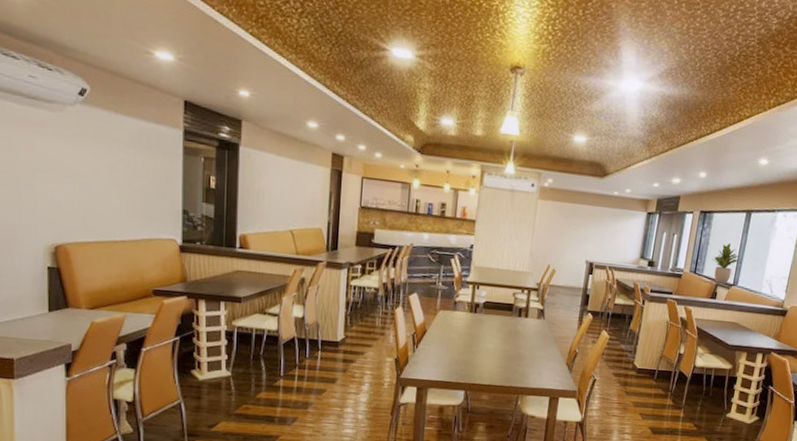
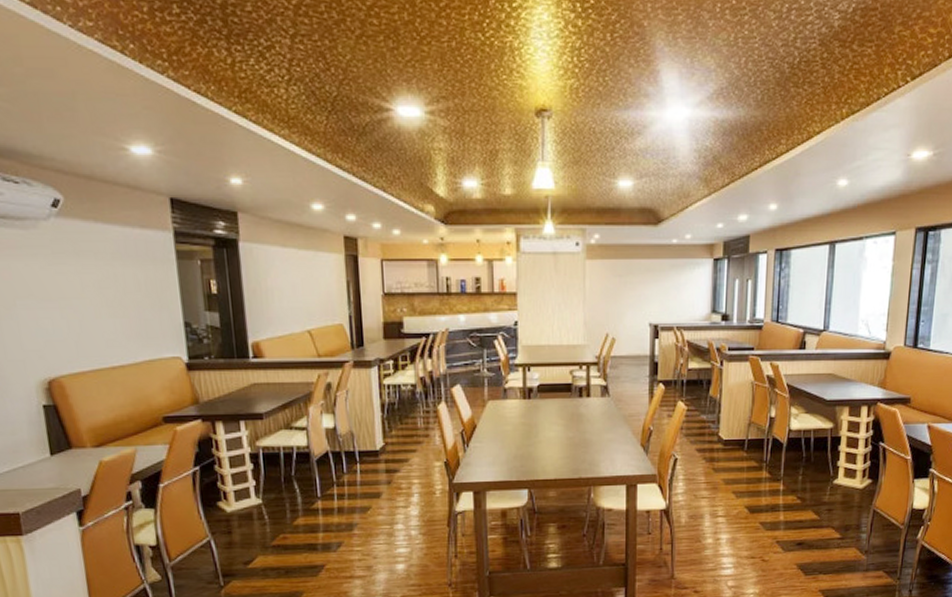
potted plant: present [712,243,739,285] -> none [795,282,827,332]

